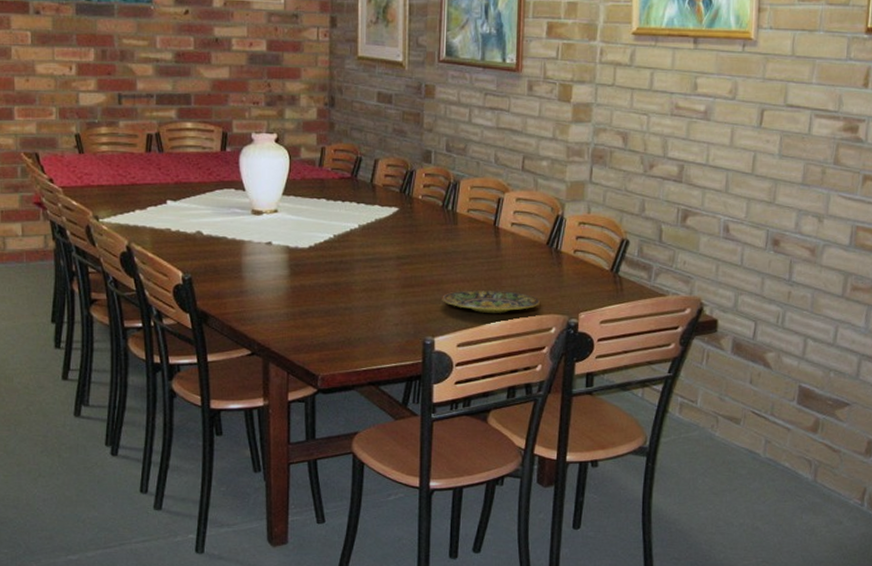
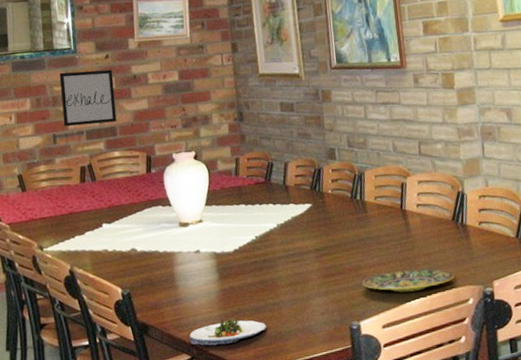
wall art: none [130,23,192,89] -> present [59,69,117,127]
salad plate: none [252,317,335,344] -> present [189,317,266,346]

